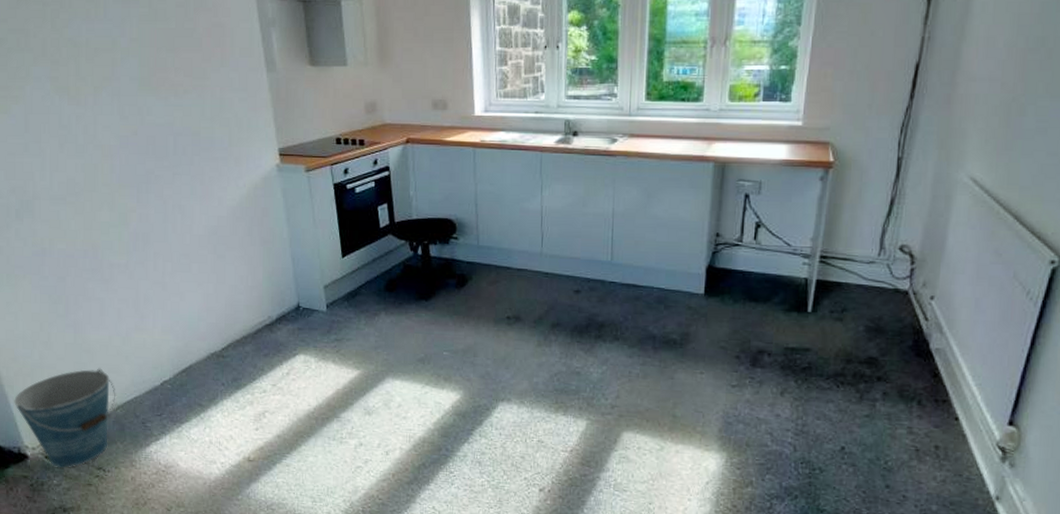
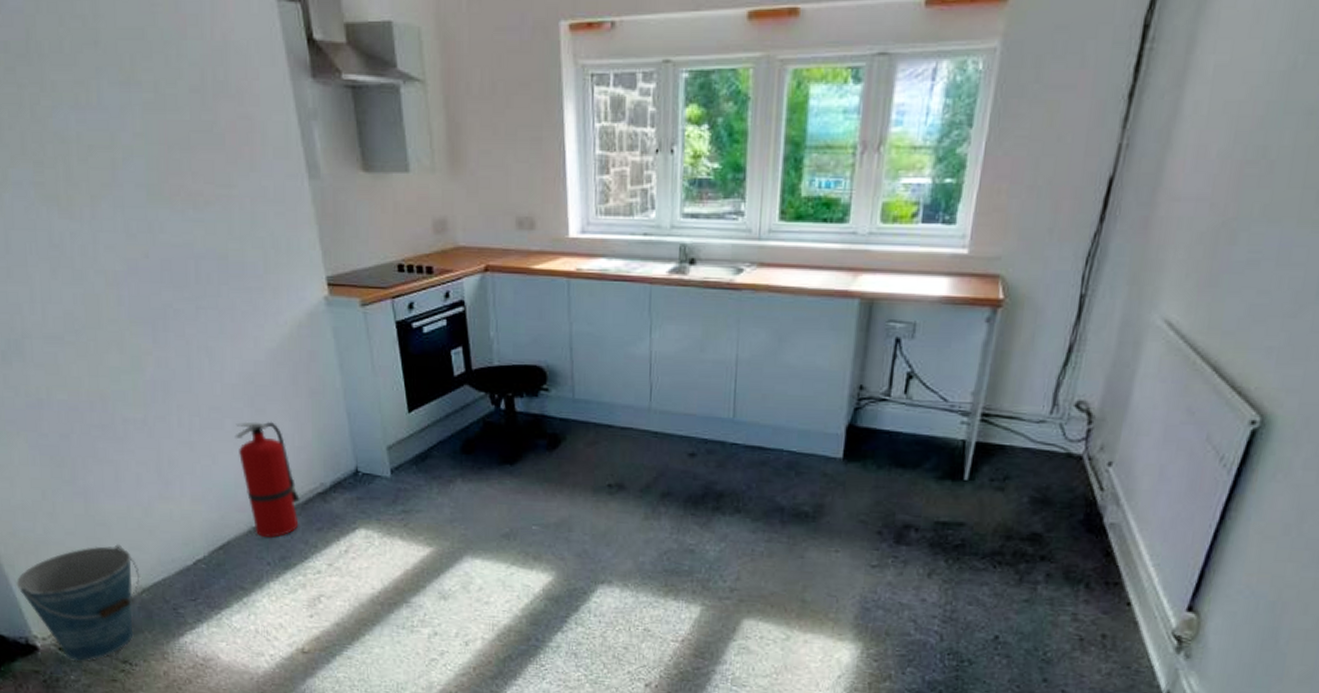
fire extinguisher: none [199,265,251,363] -> present [234,421,300,539]

